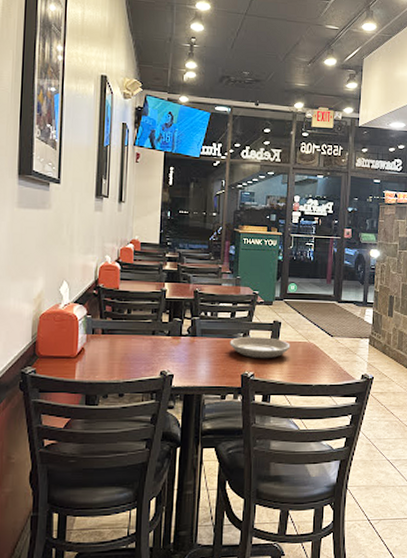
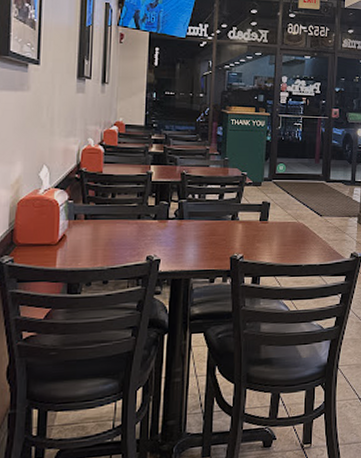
plate: present [230,336,290,359] -> none [218,217,280,241]

